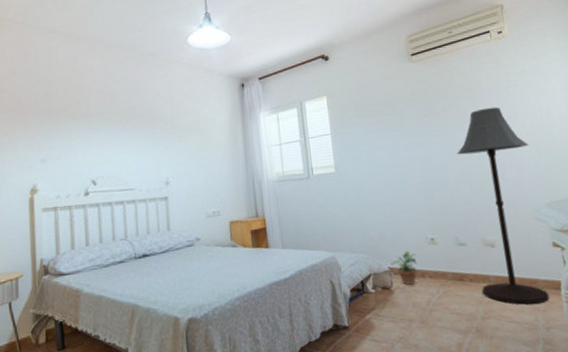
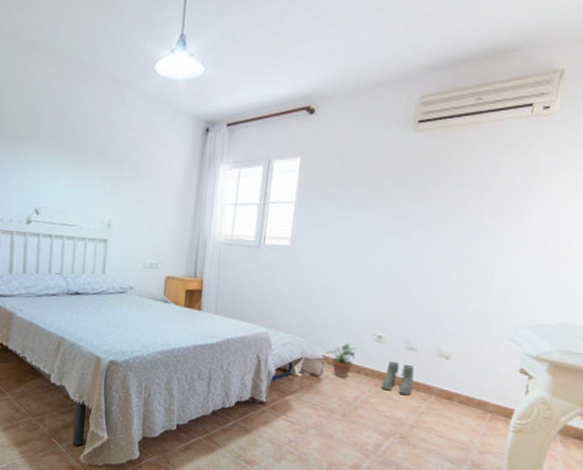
boots: none [445,259,474,289] -> present [380,361,415,395]
floor lamp: present [457,107,549,305] -> none [419,201,534,427]

